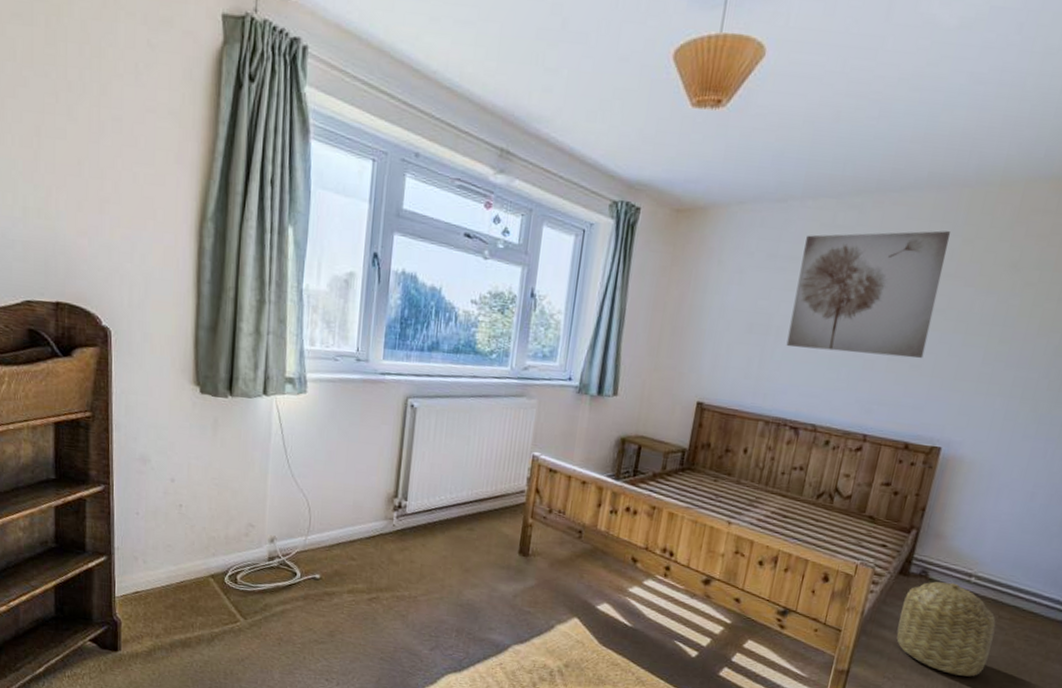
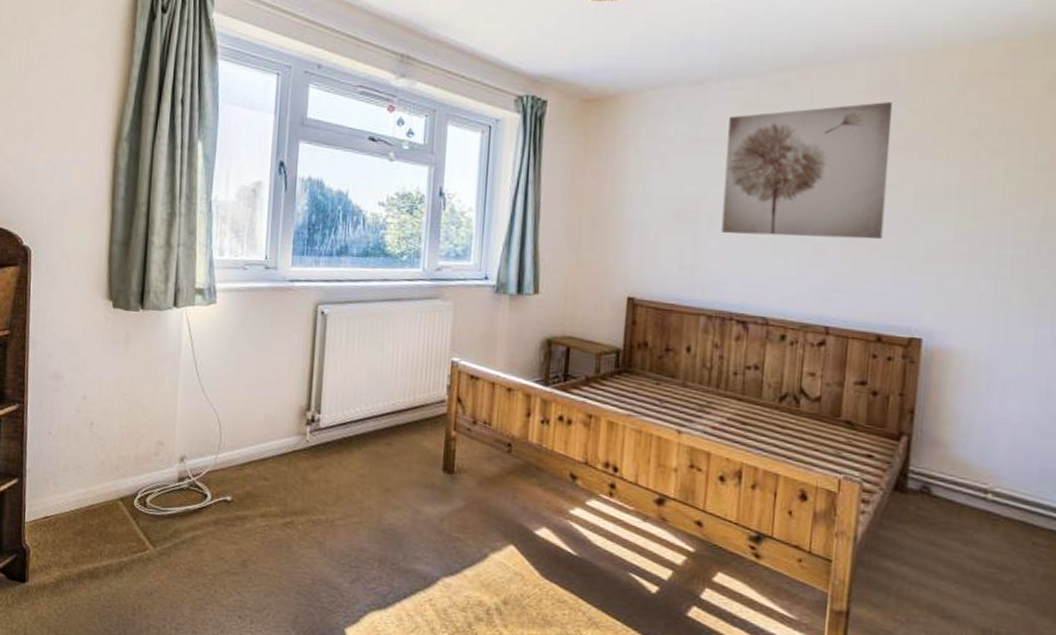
basket: present [896,581,996,677] -> none [902,499,1031,622]

